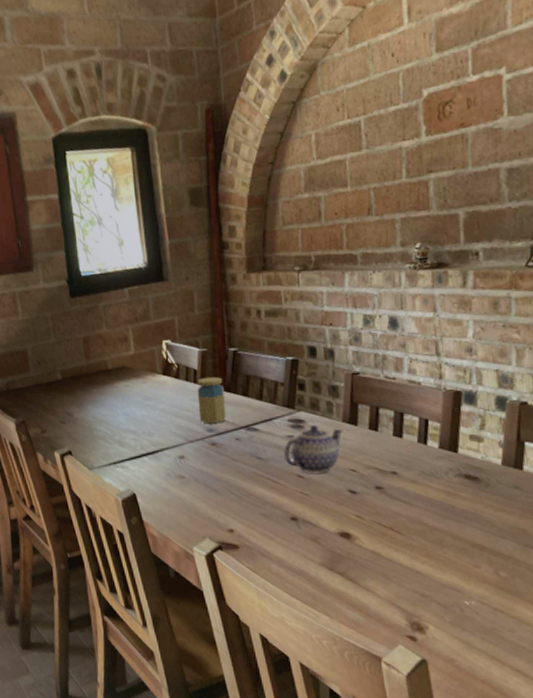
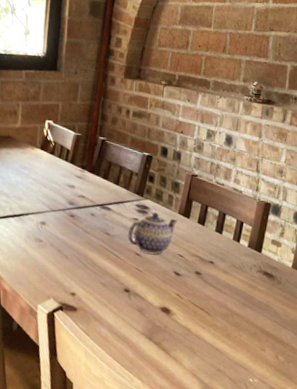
jar: present [197,376,226,424] -> none [65,157,90,199]

